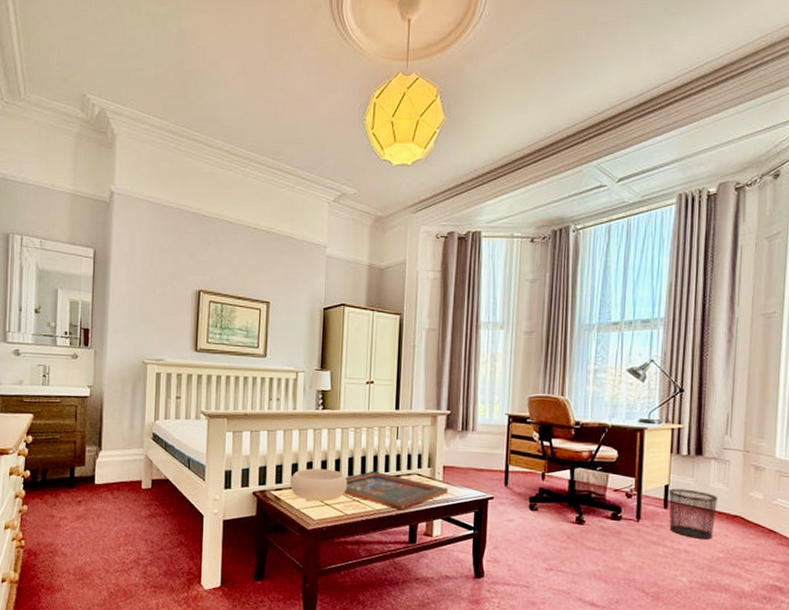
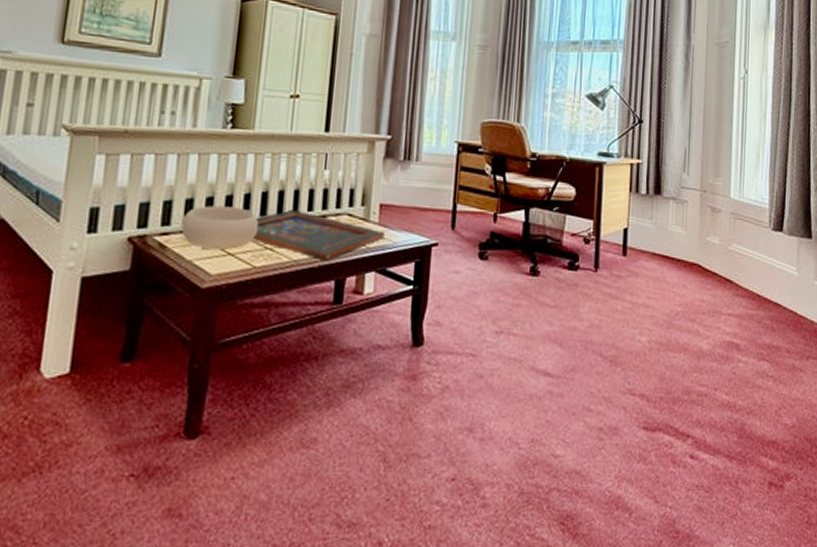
waste bin: present [668,488,718,539] -> none [627,232,676,291]

